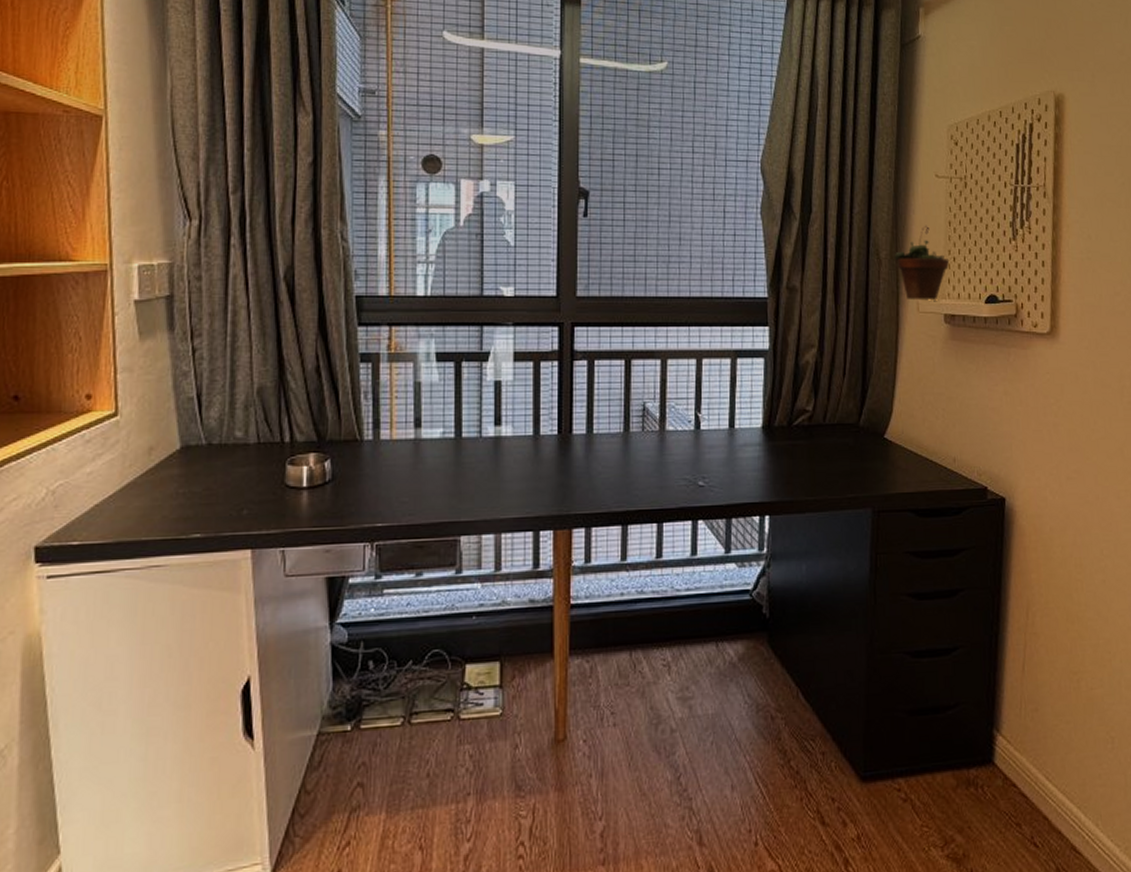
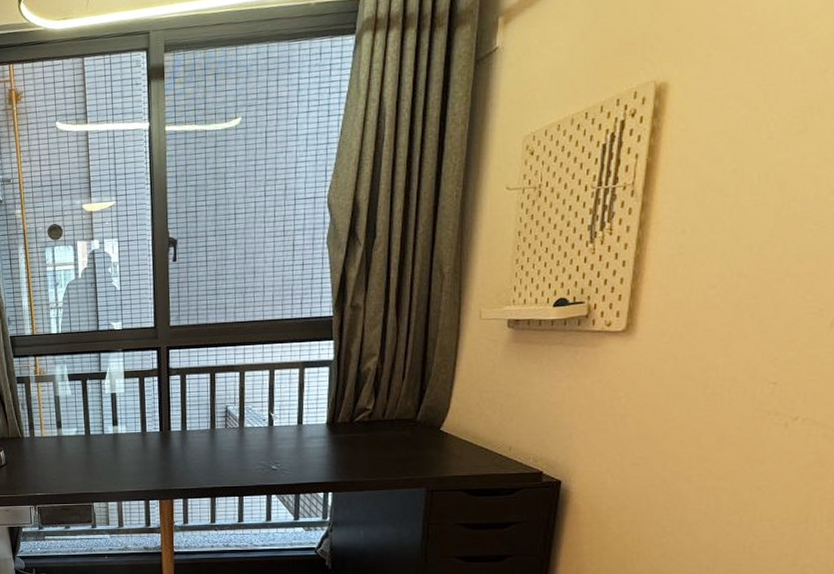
succulent plant: present [894,225,950,301] -> none [457,237,517,309]

